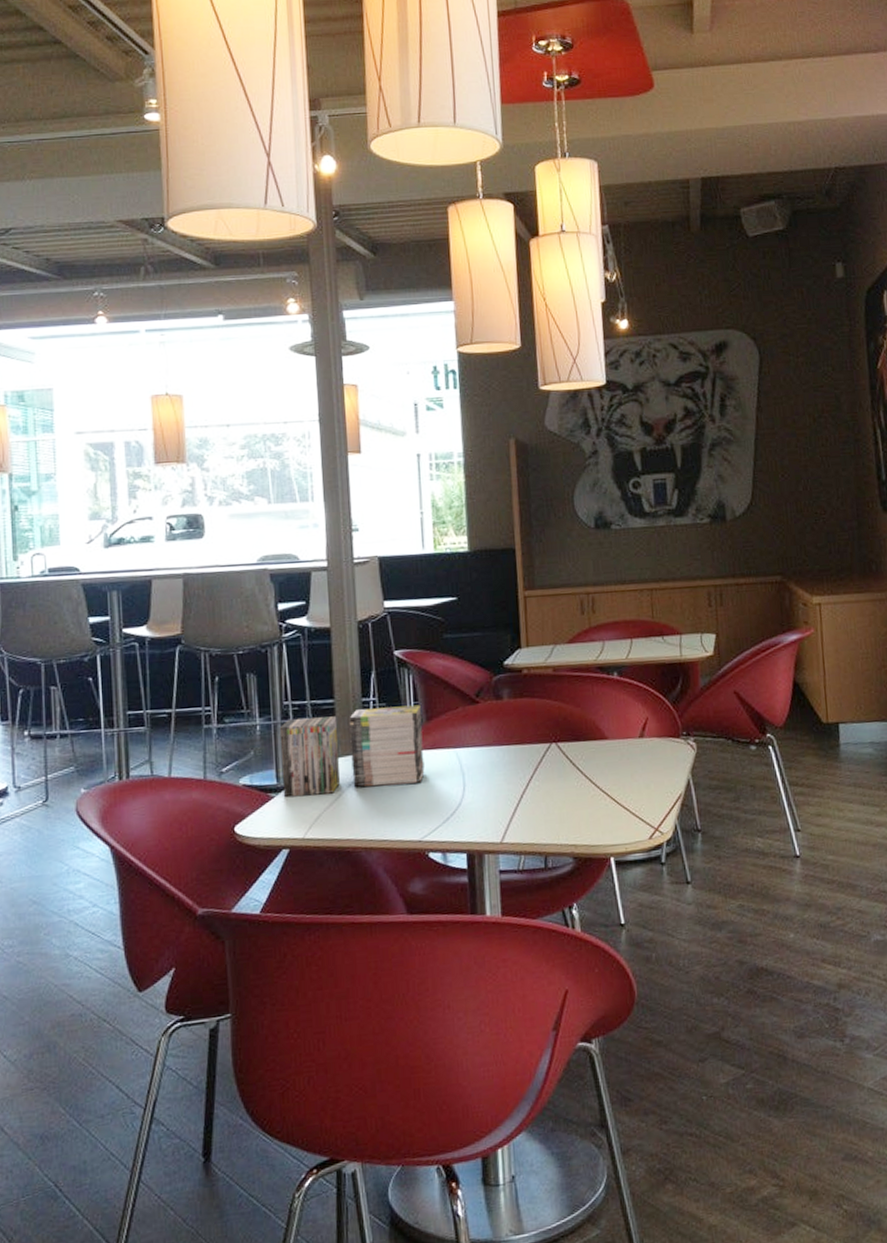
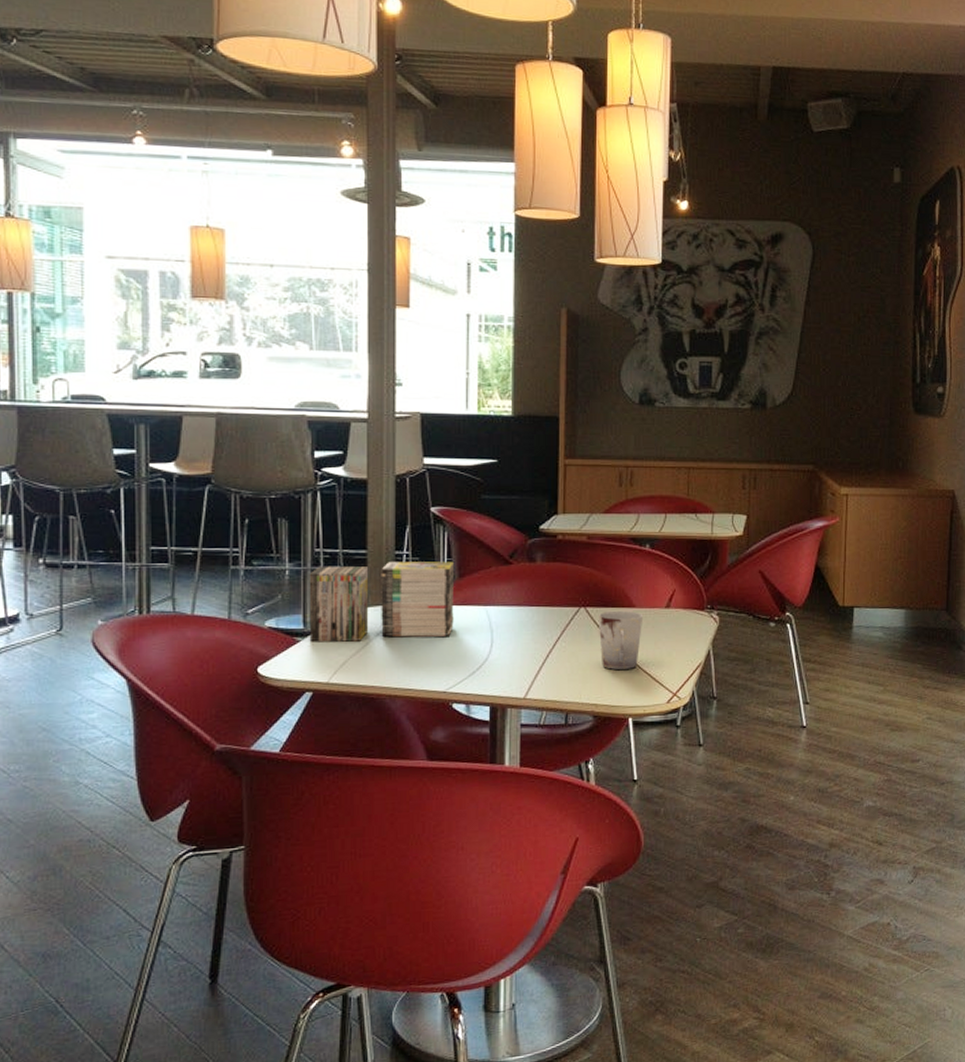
cup: none [570,743,617,807] -> present [598,610,644,670]

